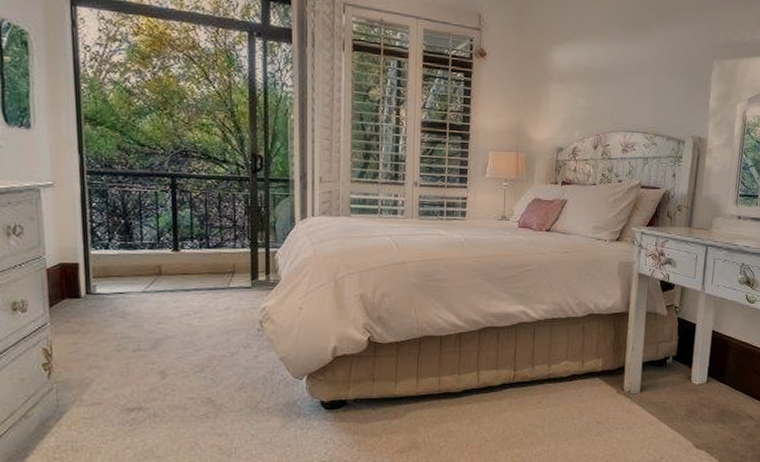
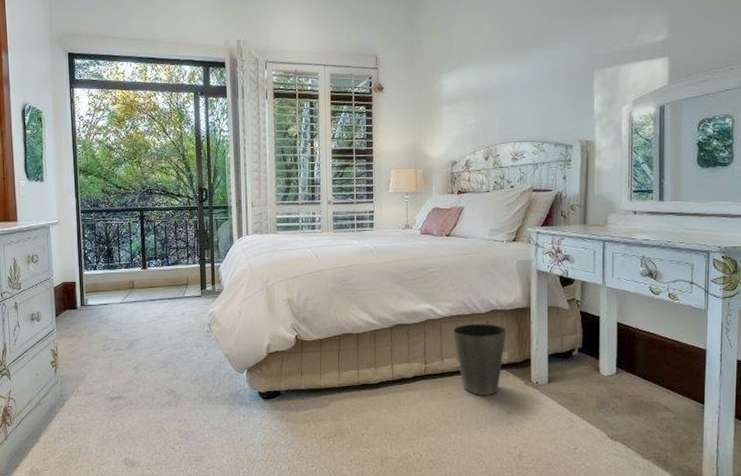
waste basket: none [546,328,603,404] -> present [452,323,507,395]

